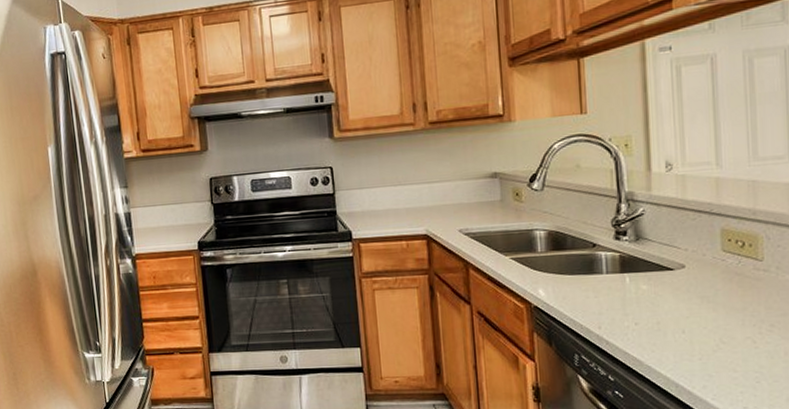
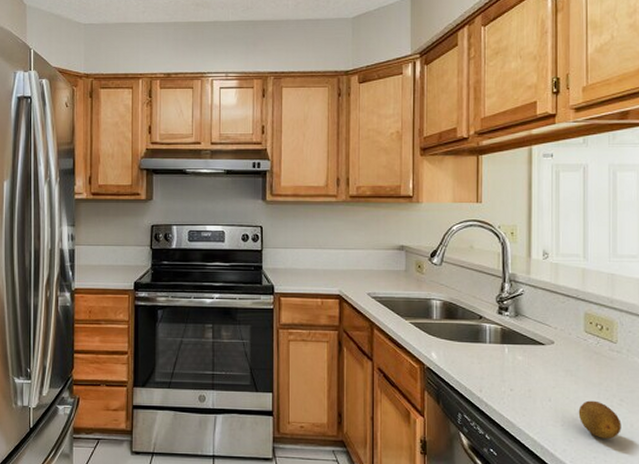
fruit: none [719,328,773,370] -> present [578,400,621,439]

